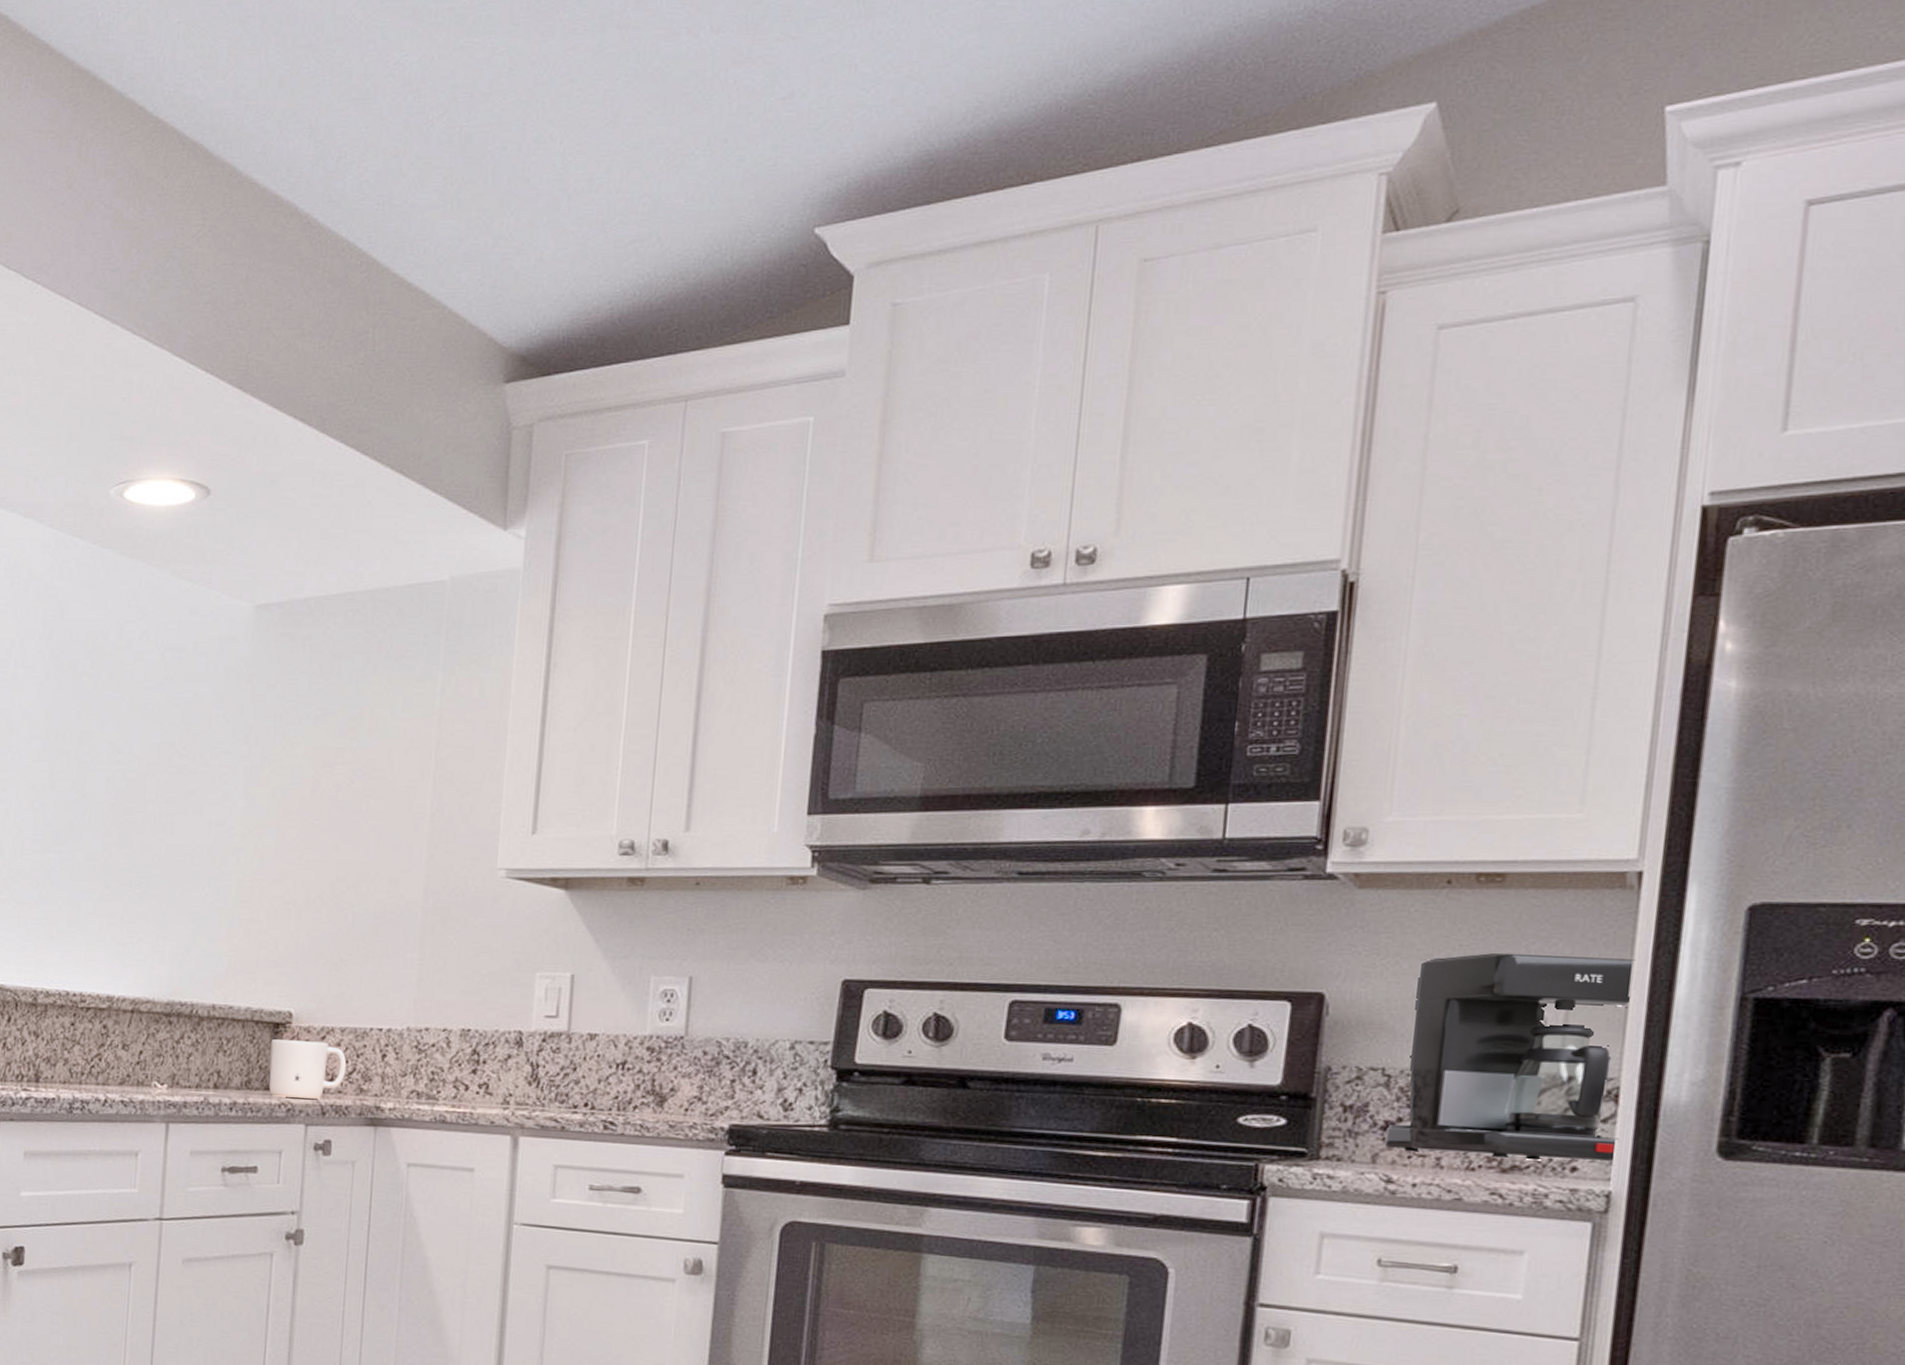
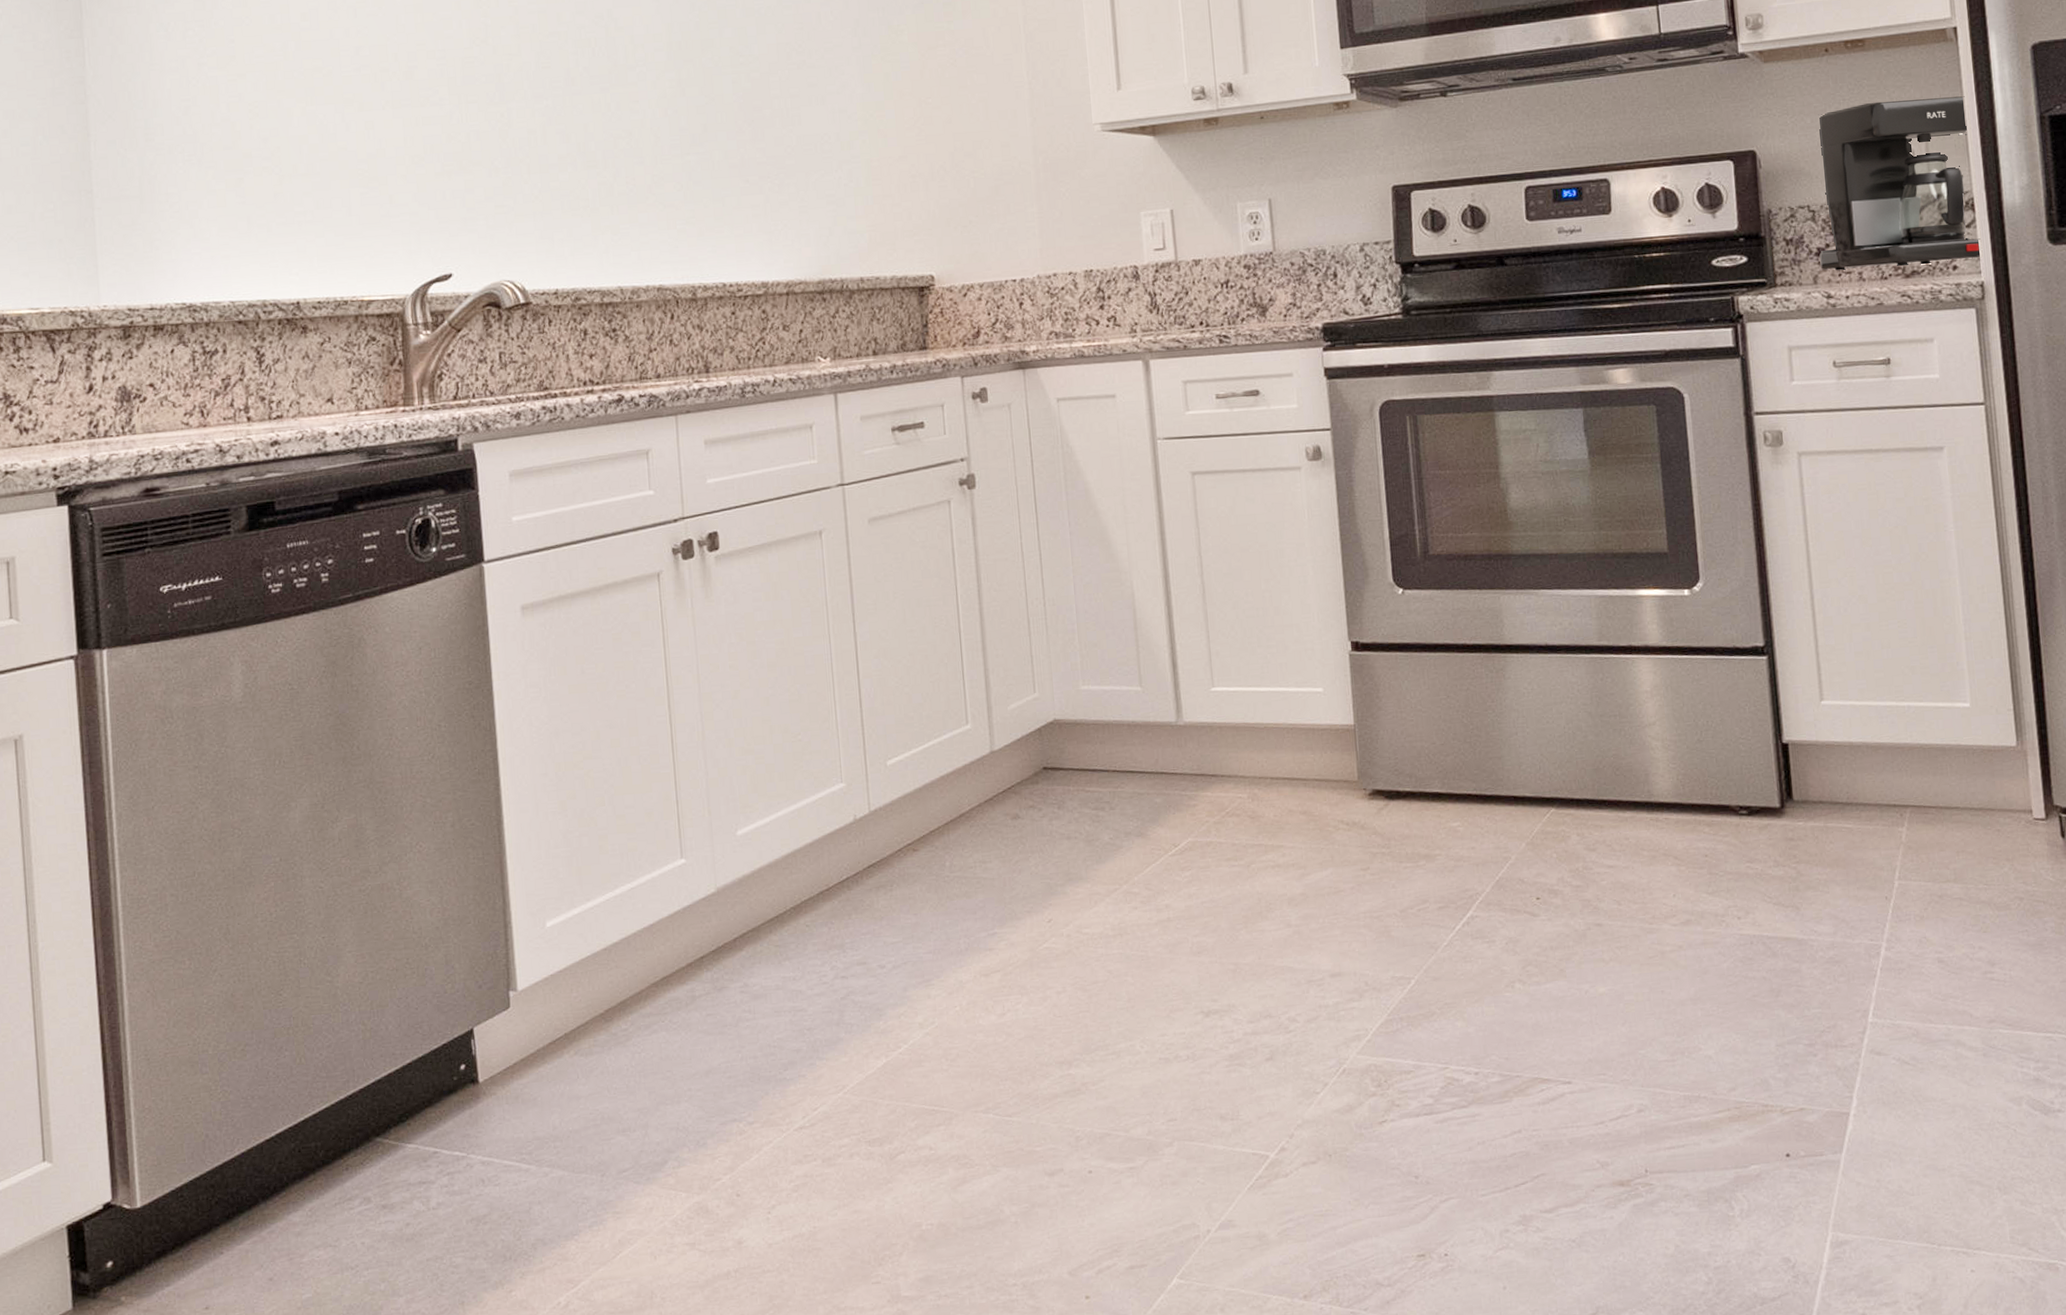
mug: present [268,1039,347,1099] -> none [919,298,990,355]

